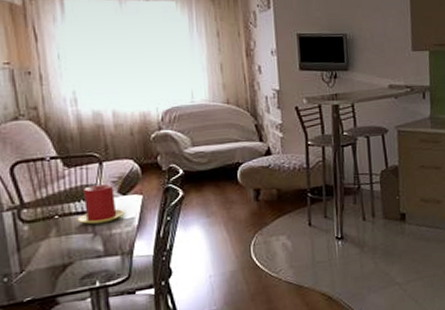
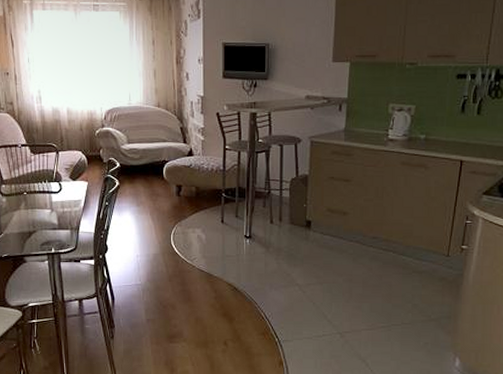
candle: present [77,184,125,225] -> none [39,170,74,202]

